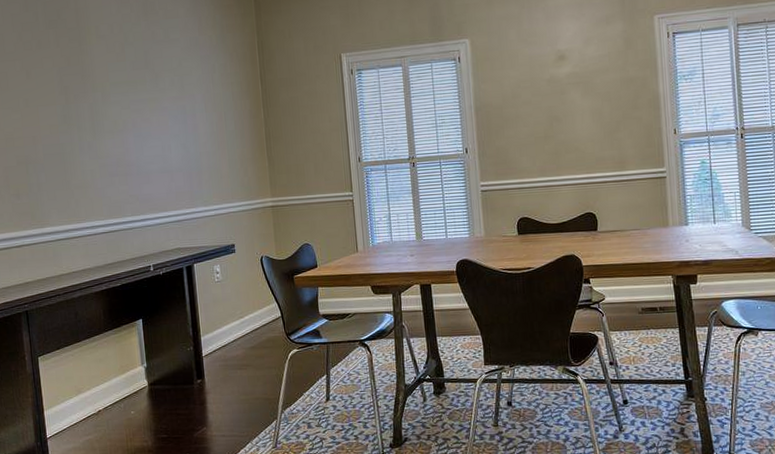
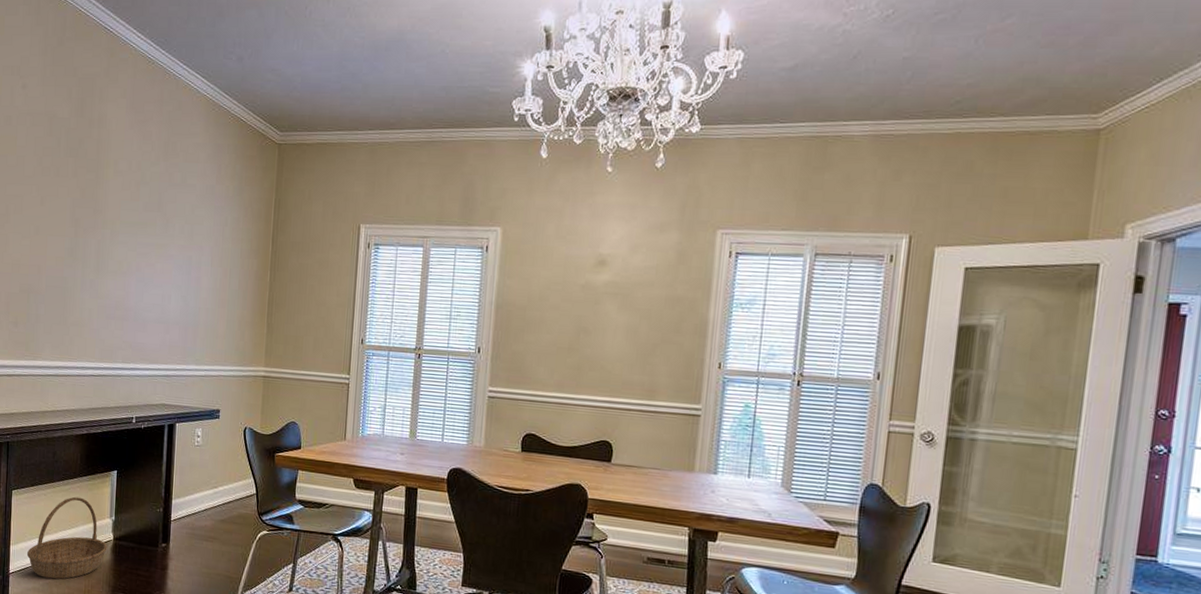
basket: none [62,351,144,436] -> present [26,496,108,580]

